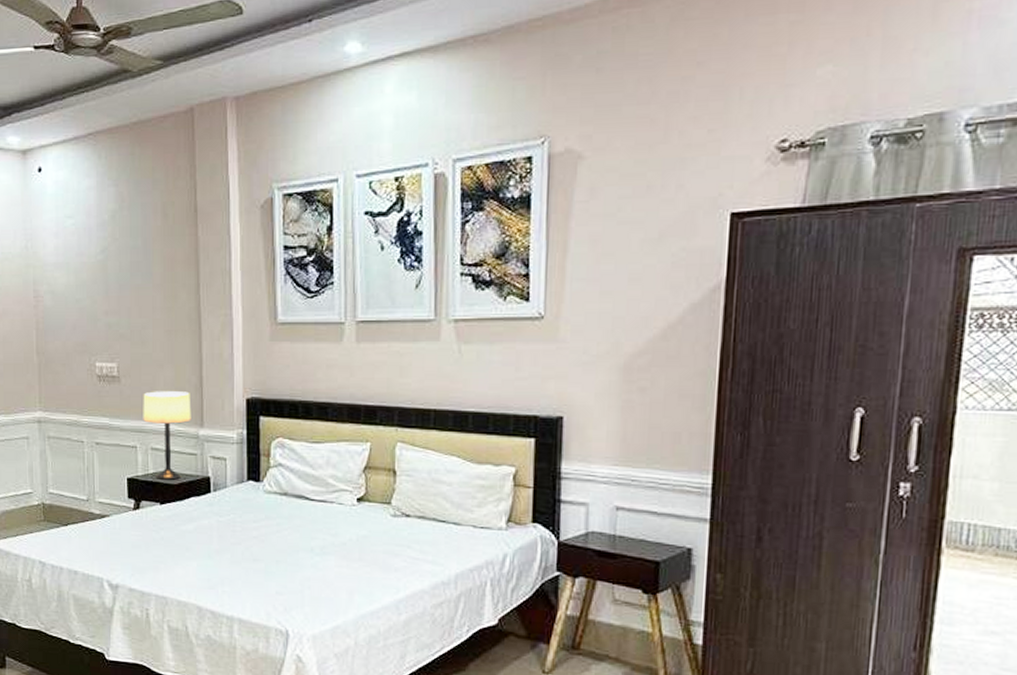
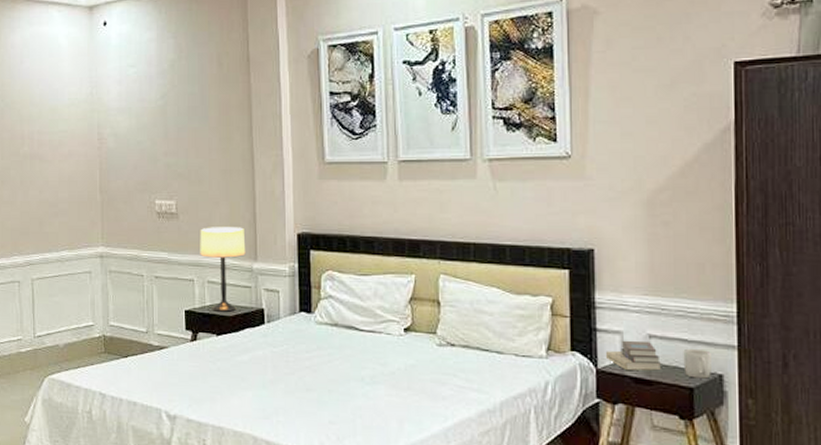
books: none [570,512,627,544] -> present [606,340,661,371]
mug: none [650,521,681,553] -> present [683,348,711,379]

